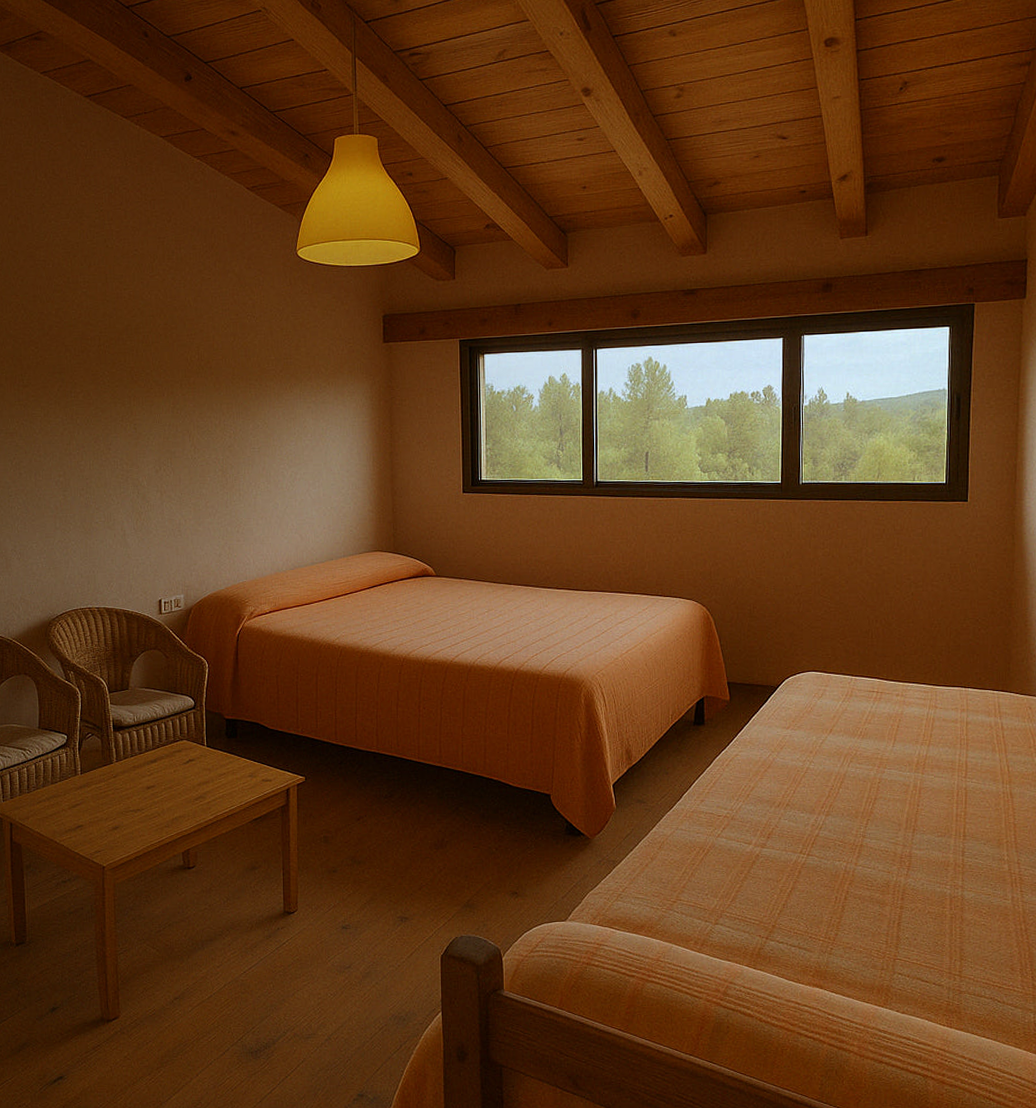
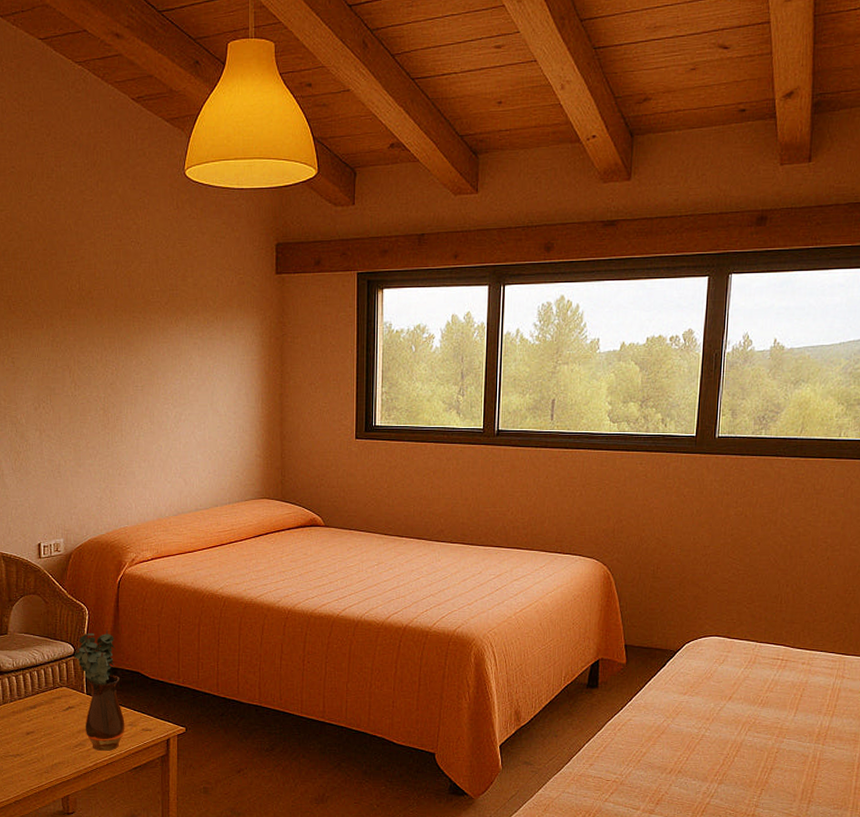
vase: none [194,681,245,803] -> present [74,629,125,751]

